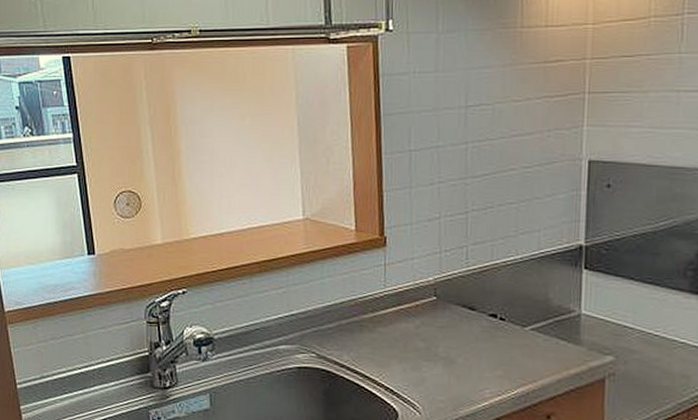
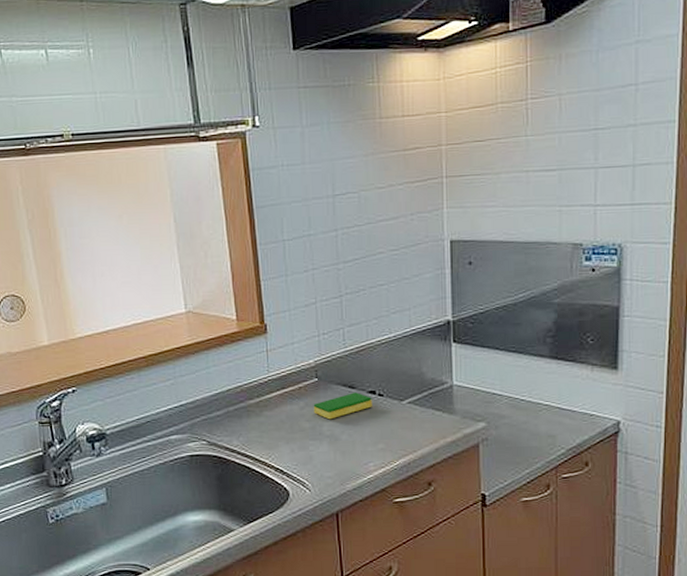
dish sponge: none [429,314,493,341] -> present [313,392,372,420]

